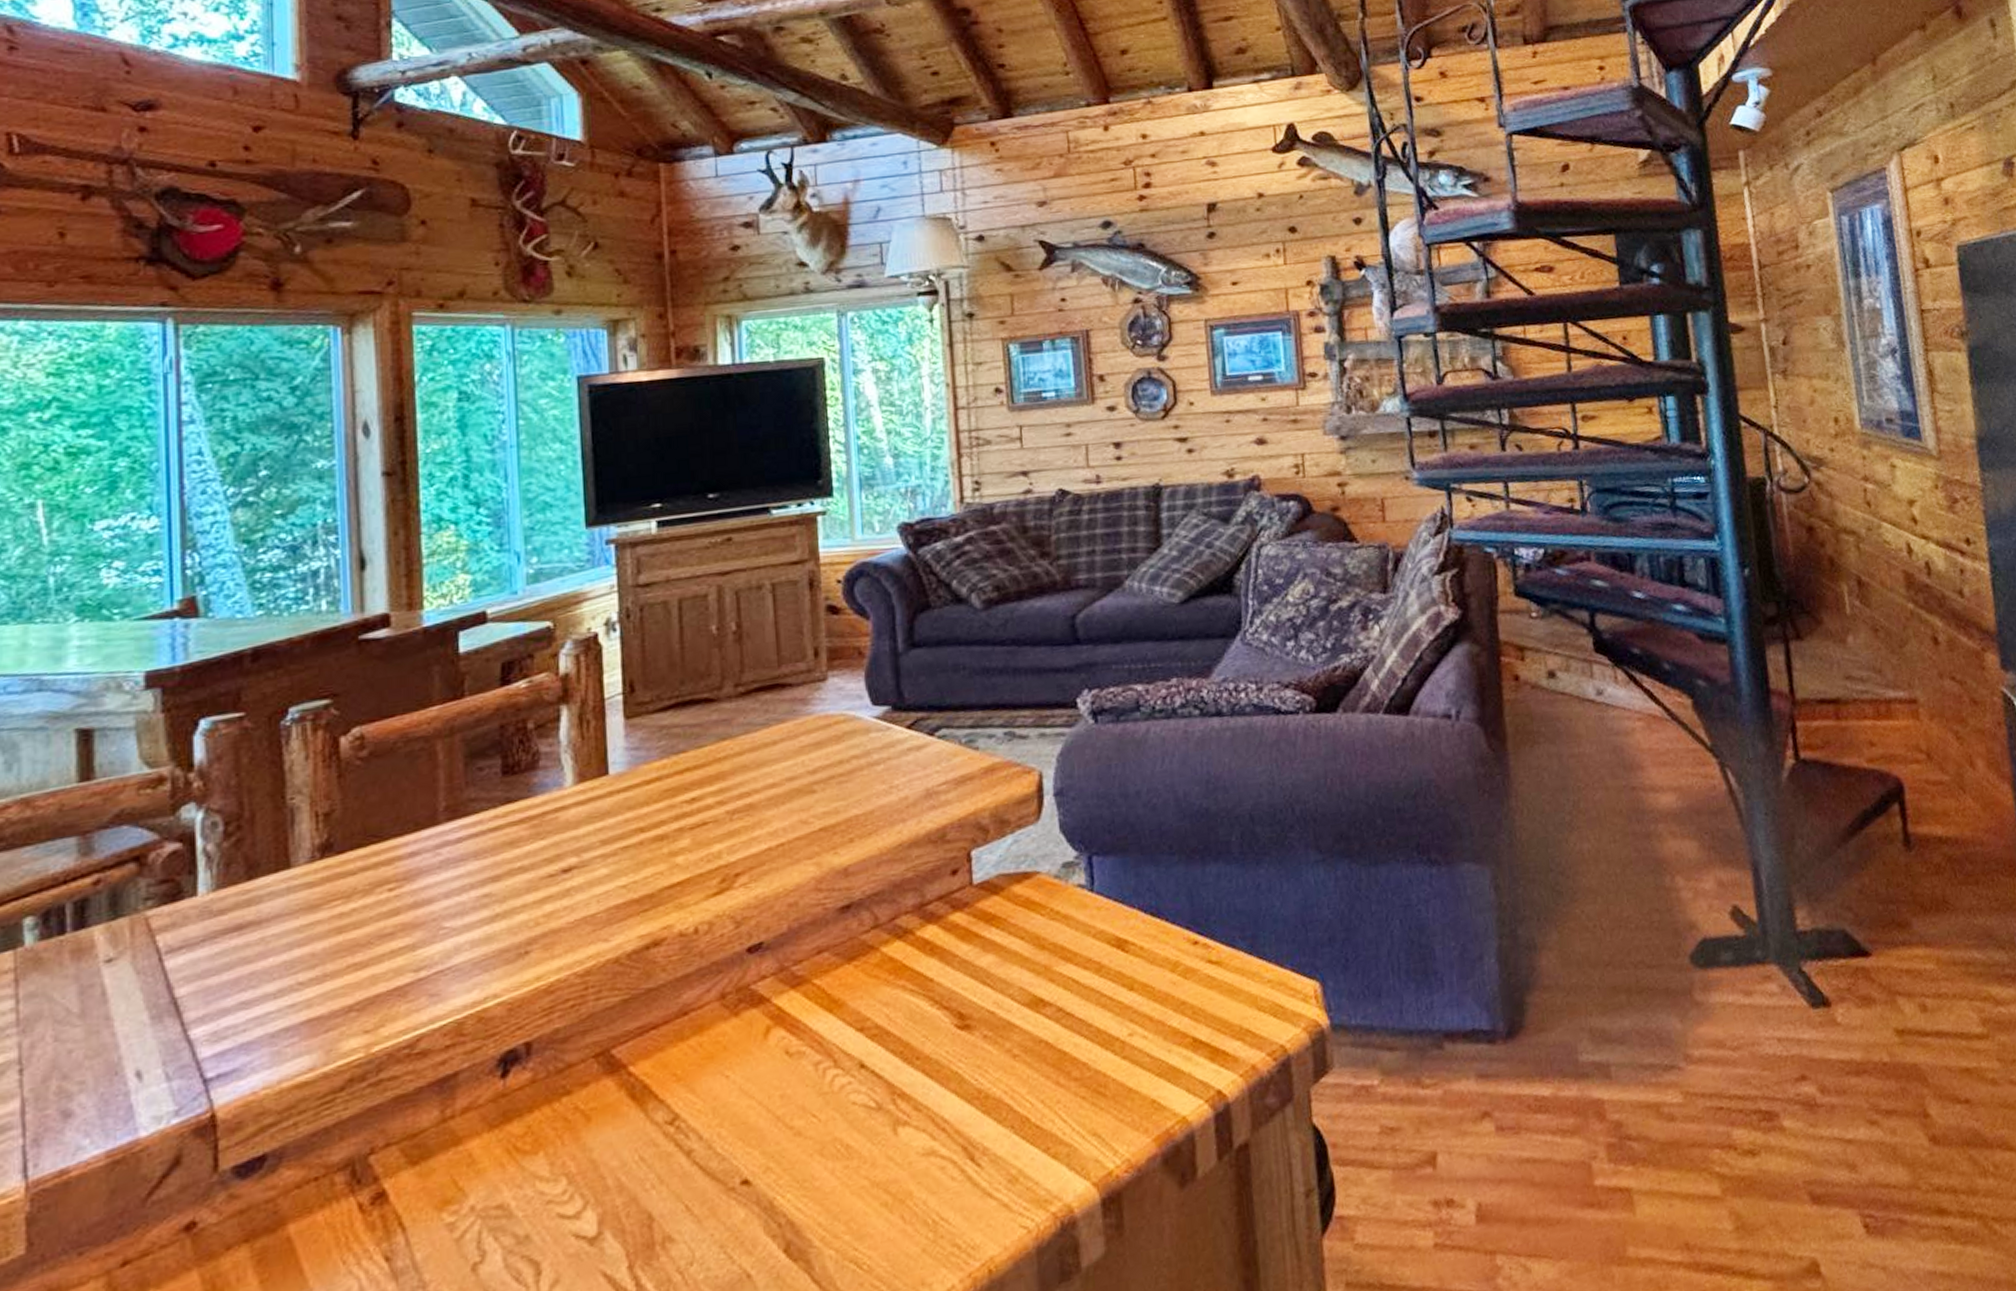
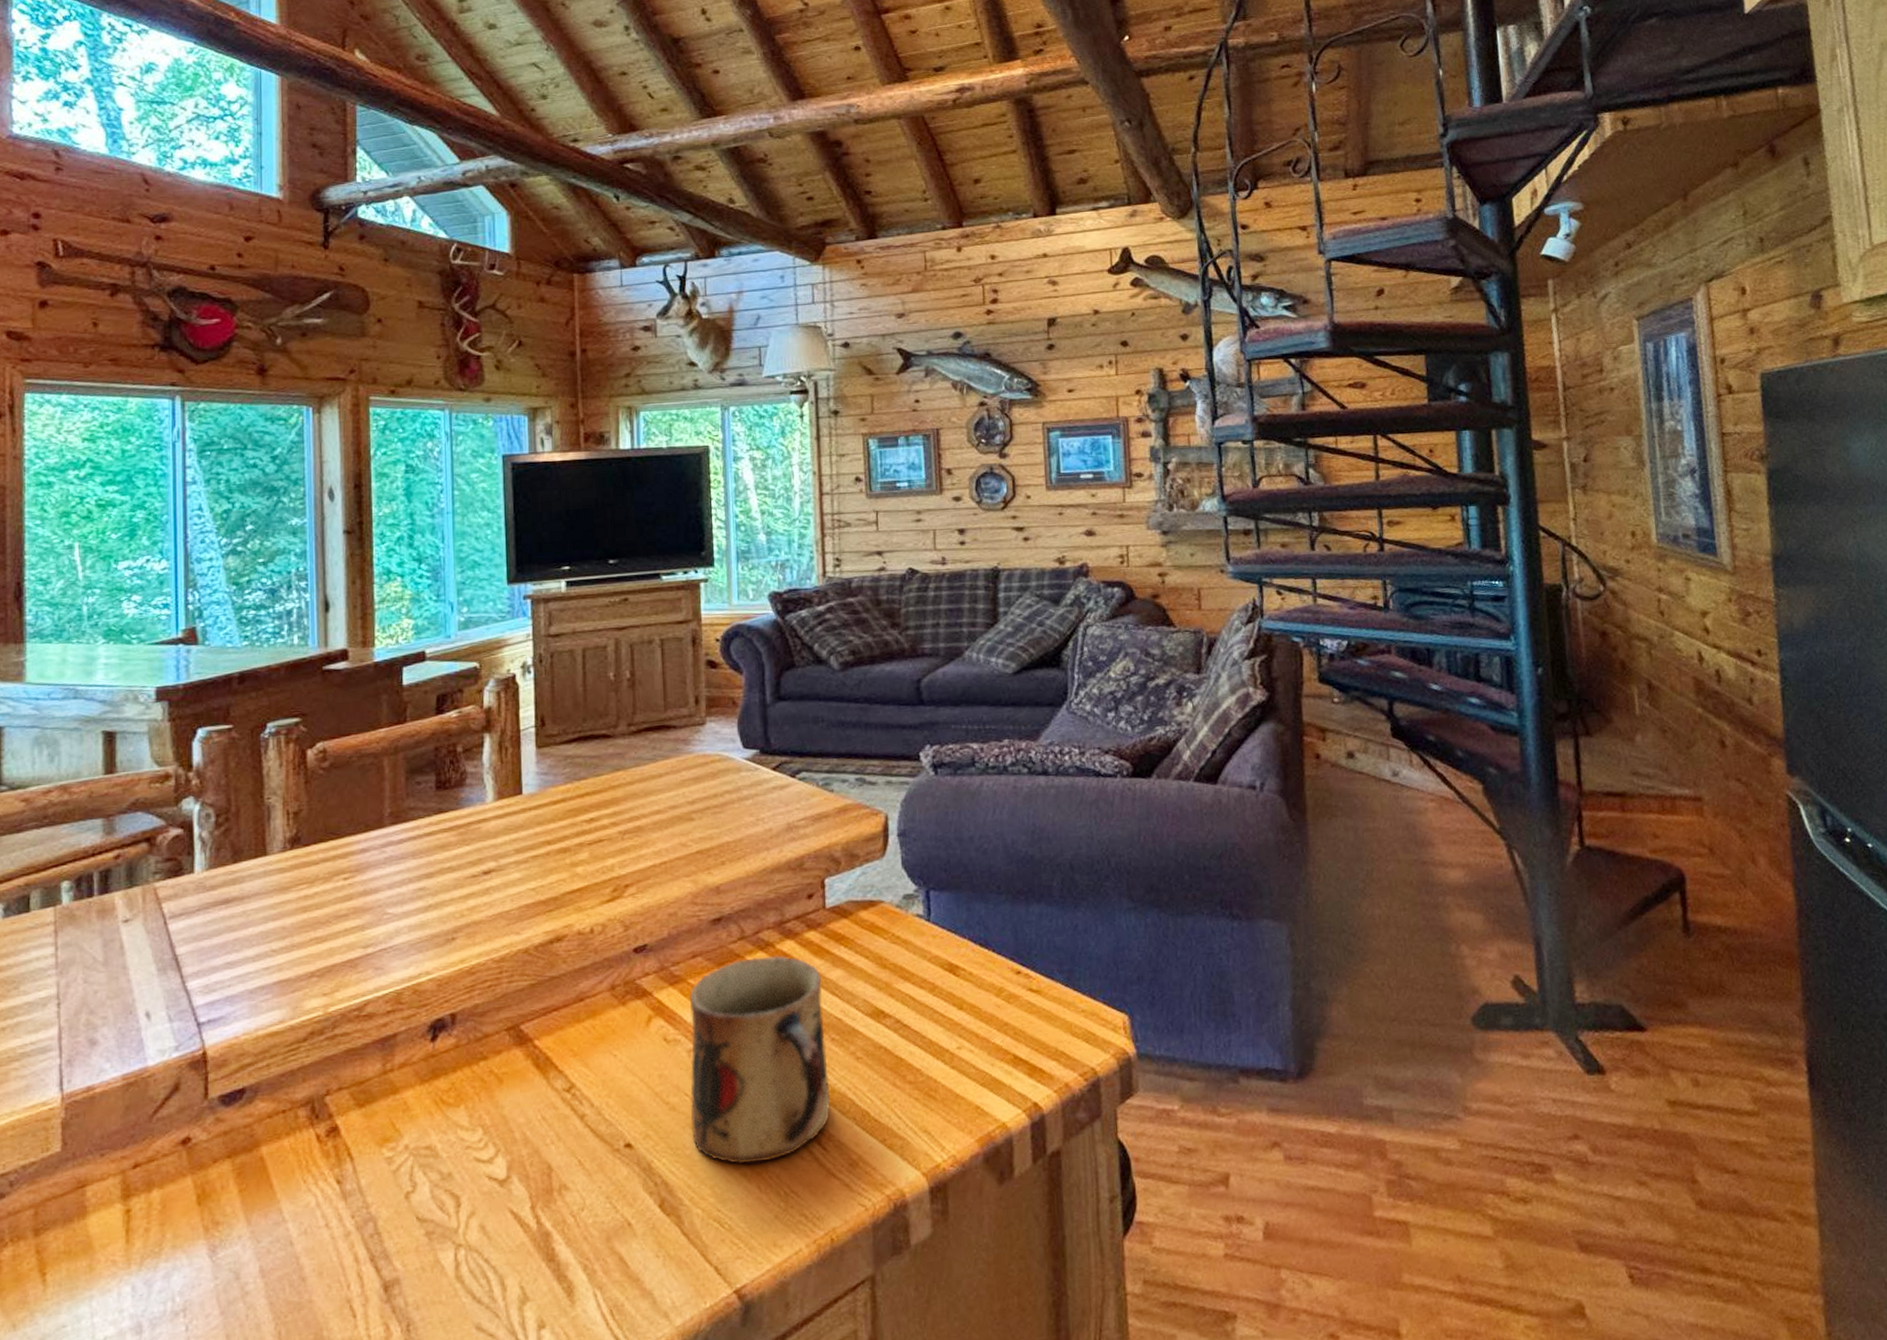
mug: none [814,943,985,1192] -> present [689,955,831,1164]

